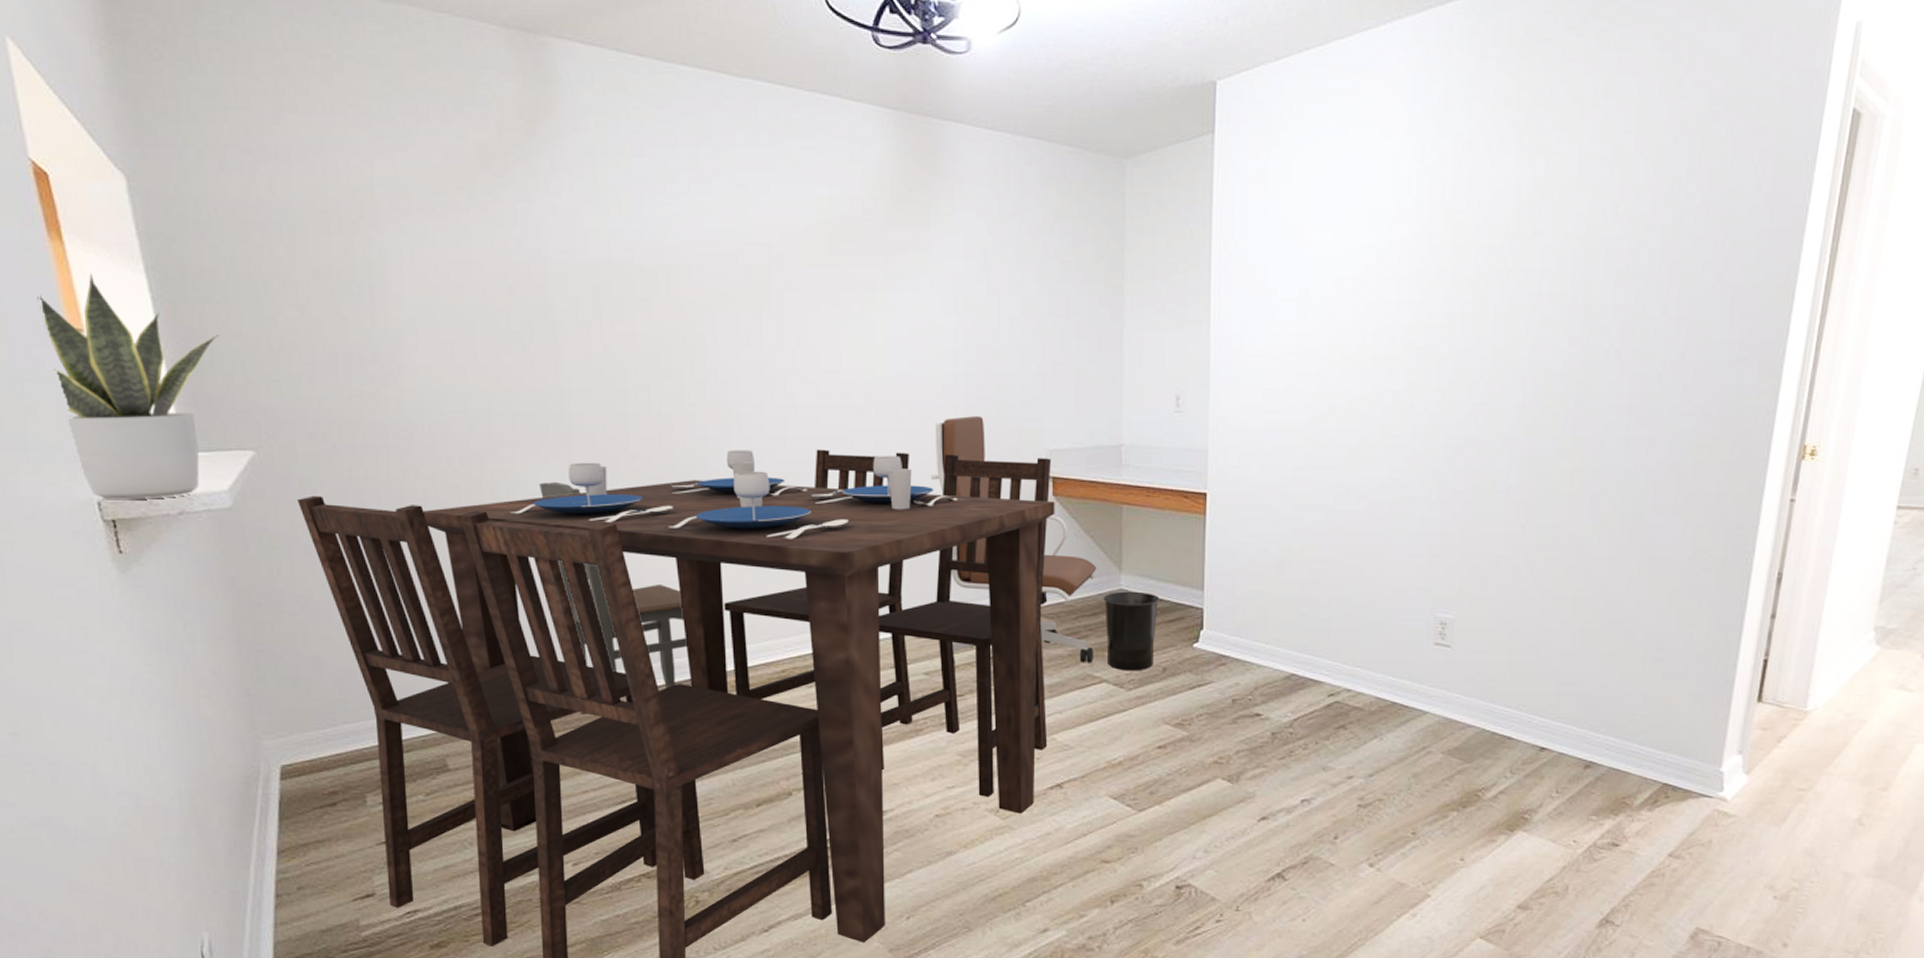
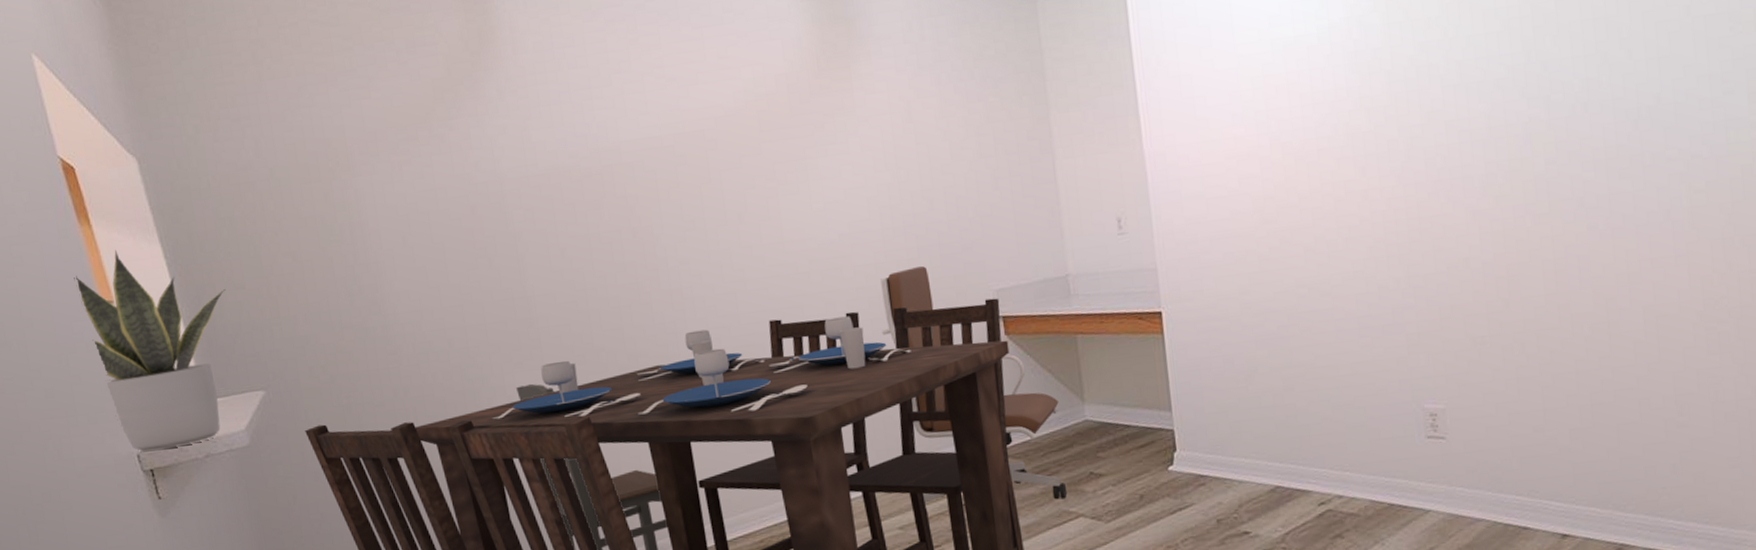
waste bin: present [1103,591,1160,671] -> none [1069,420,1129,503]

